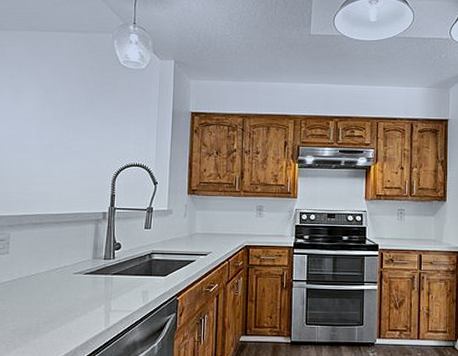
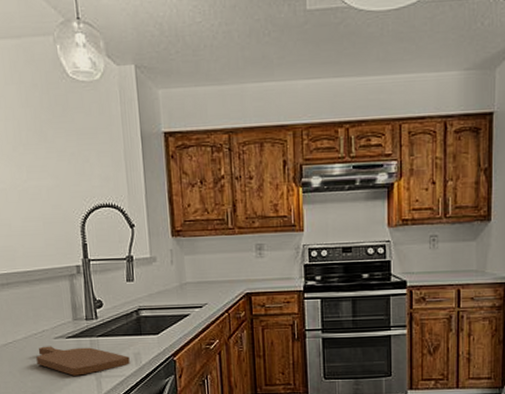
cutting board: none [54,280,138,309] -> present [36,346,130,376]

